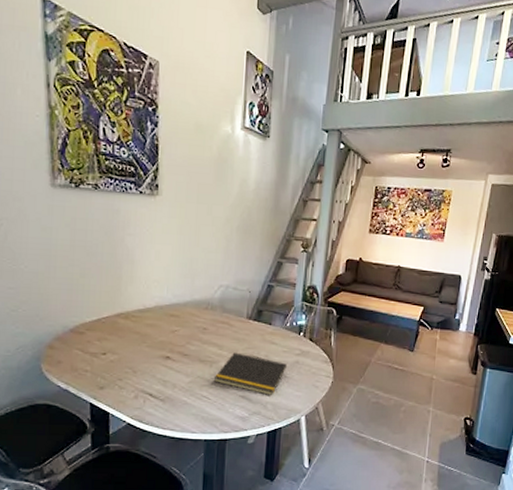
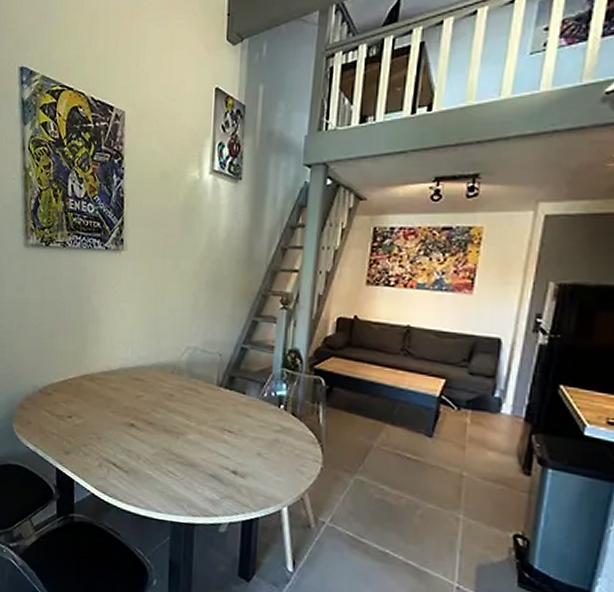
notepad: present [213,352,287,395] -> none [180,424,264,478]

